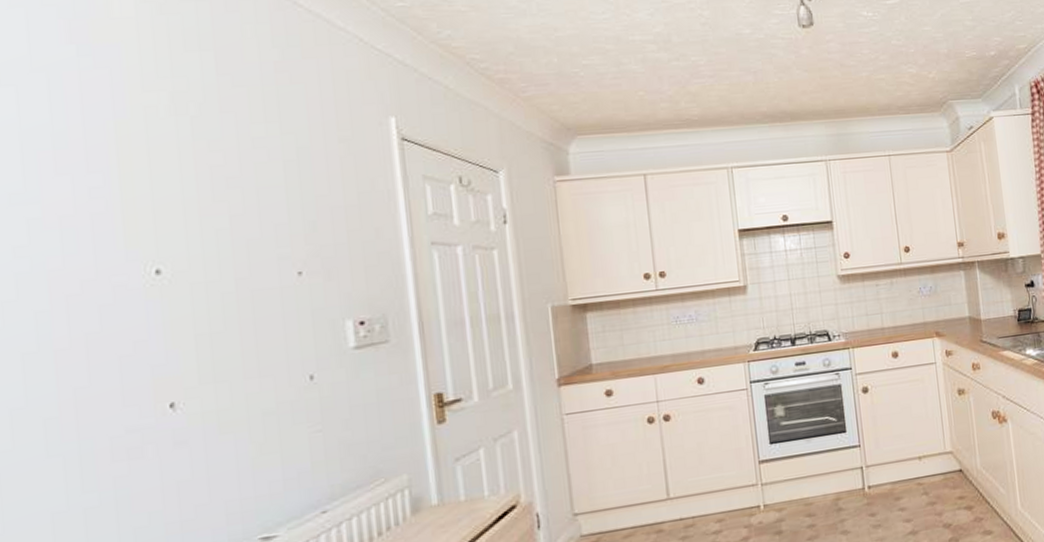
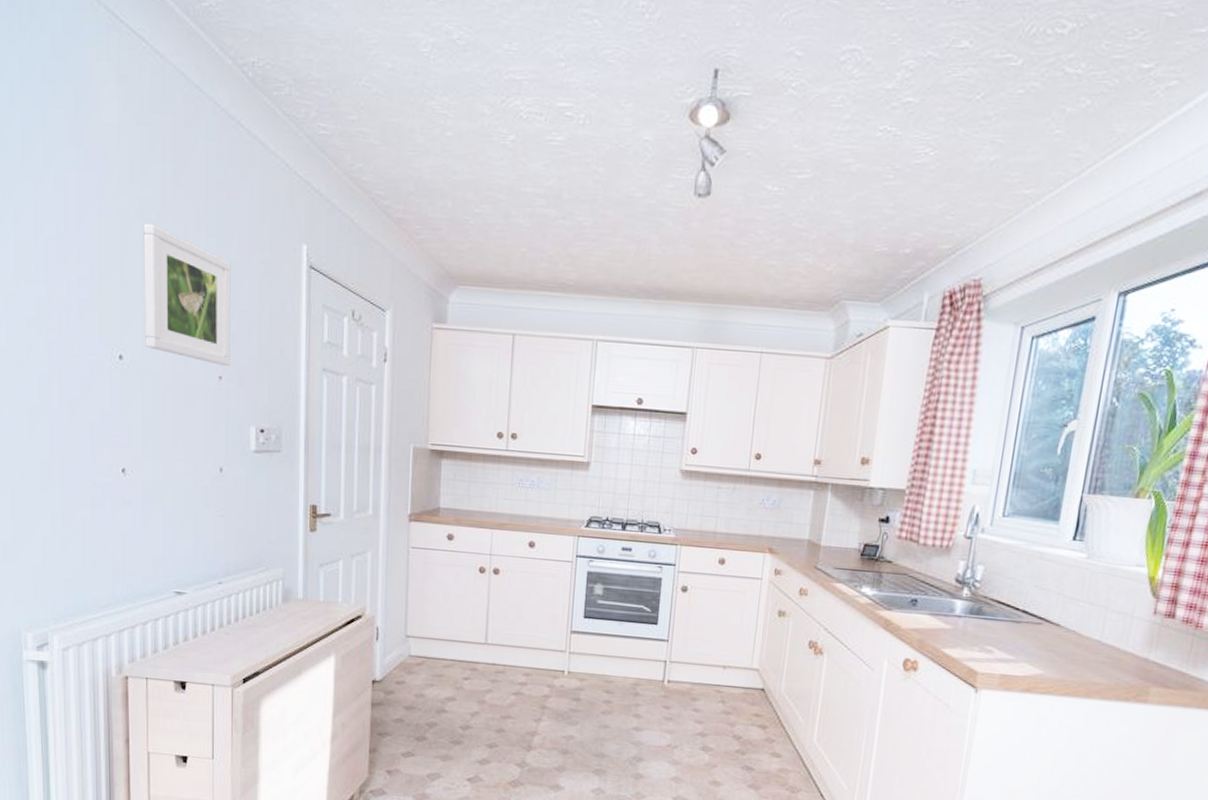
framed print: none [179,117,313,260] -> present [143,223,232,366]

